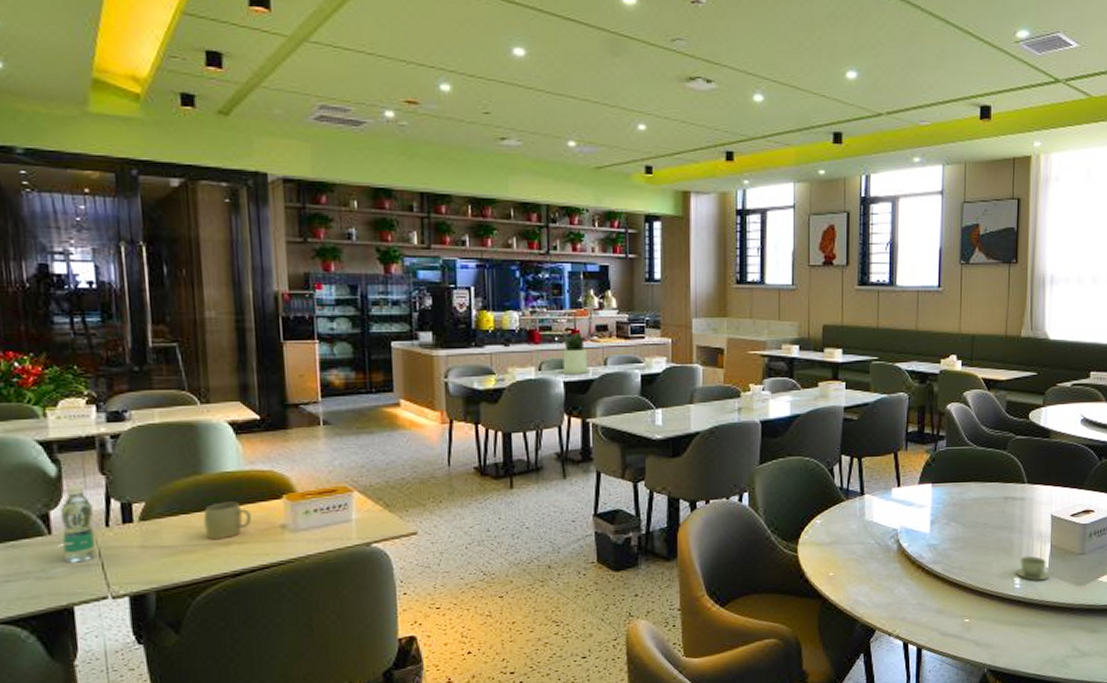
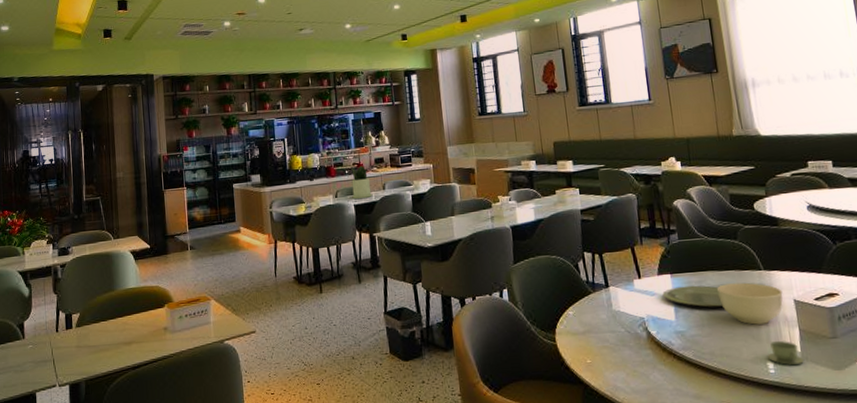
bottle: present [60,484,96,563] -> none [30,301,50,360]
mug: present [203,501,252,540] -> none [115,310,146,341]
plate: none [920,496,980,521] -> present [662,285,723,308]
bowl: none [977,495,1042,540] -> present [716,282,783,325]

